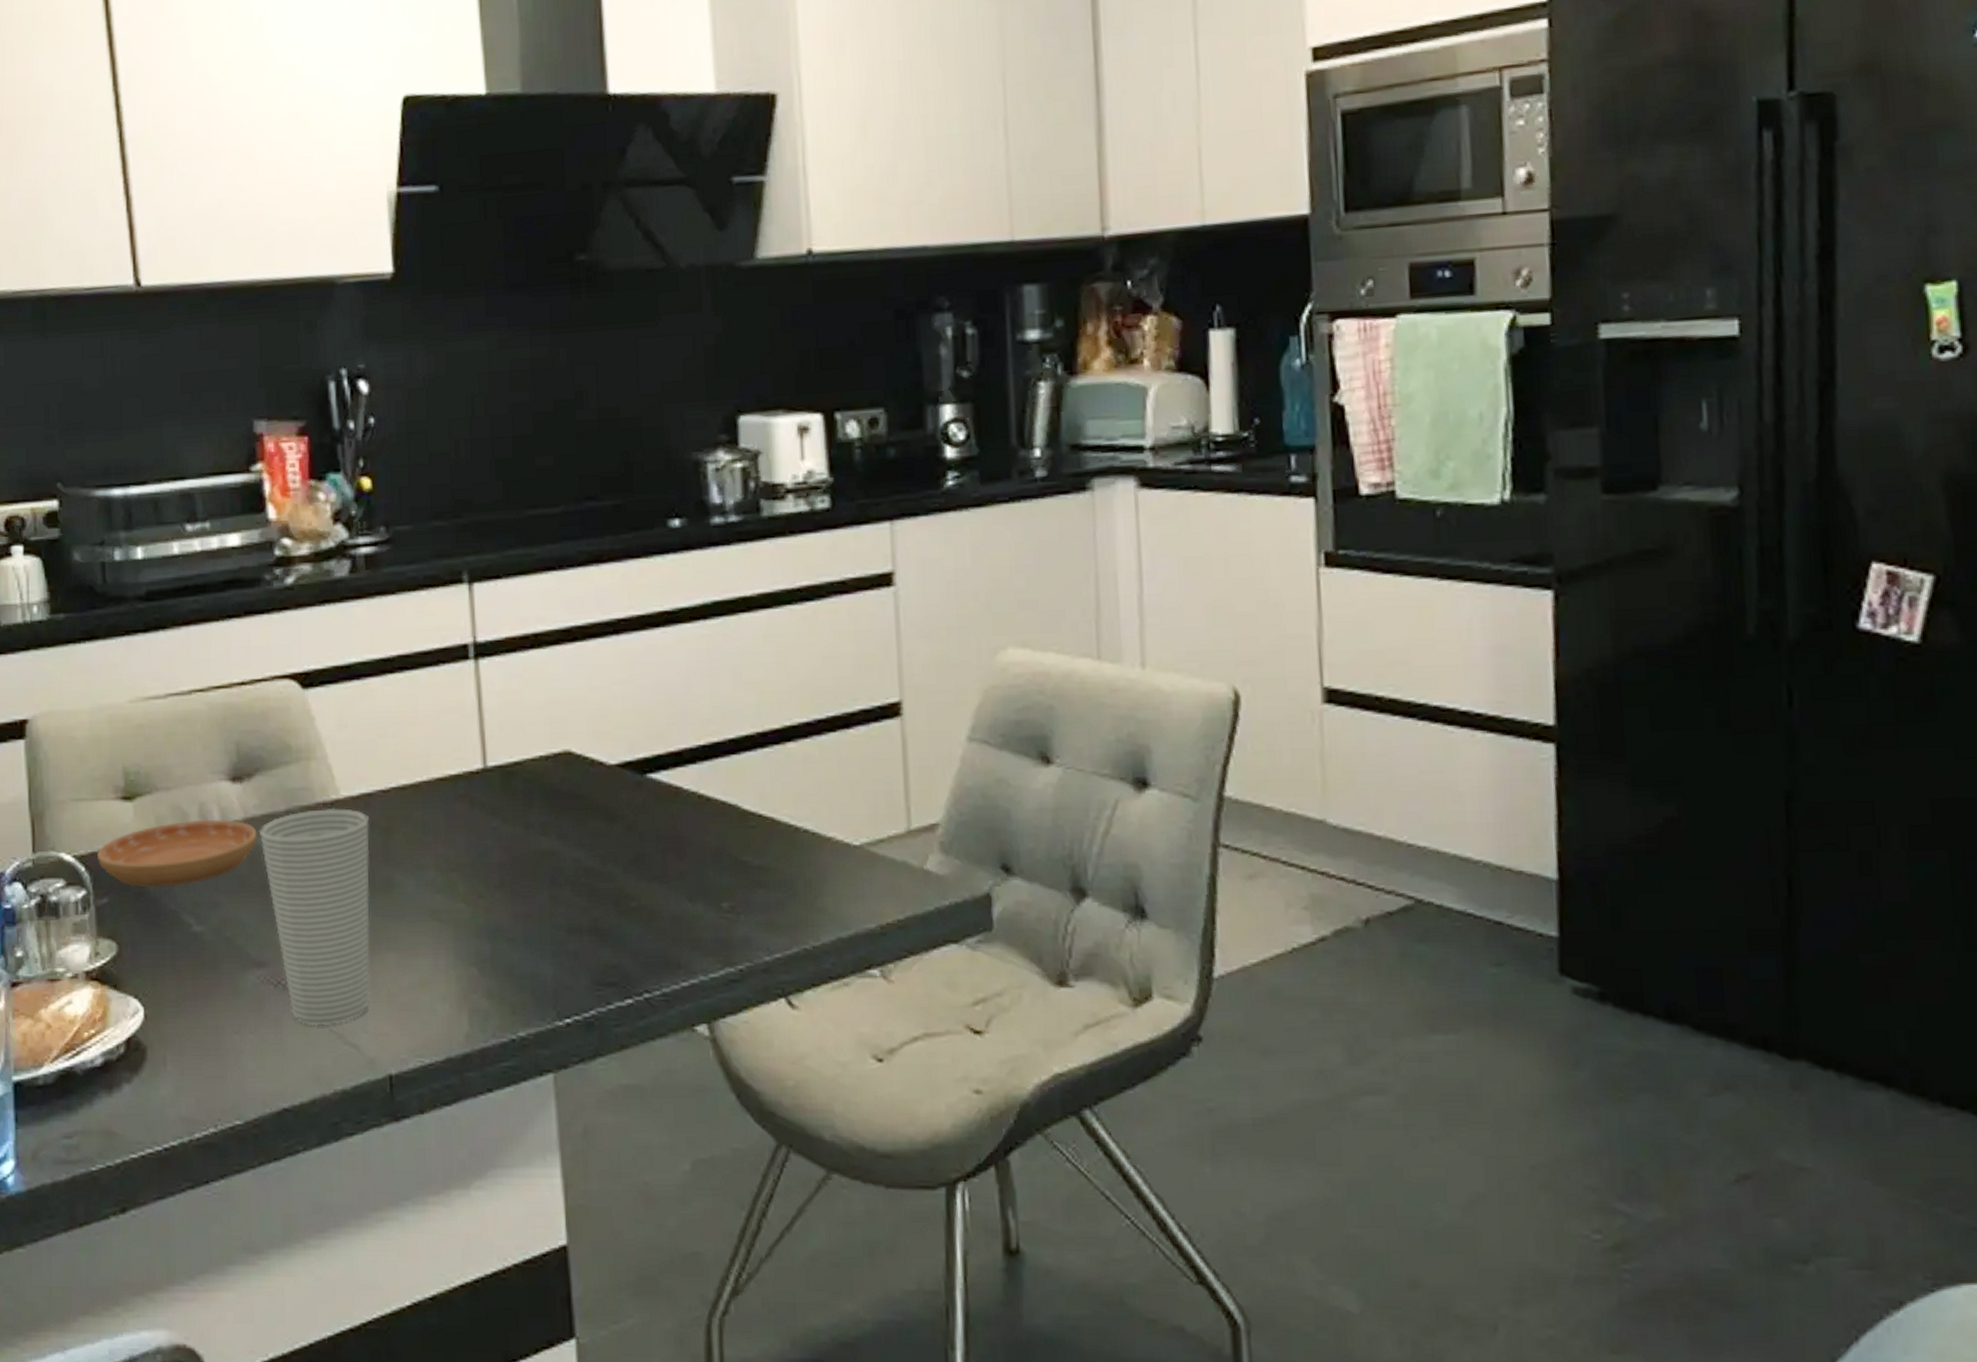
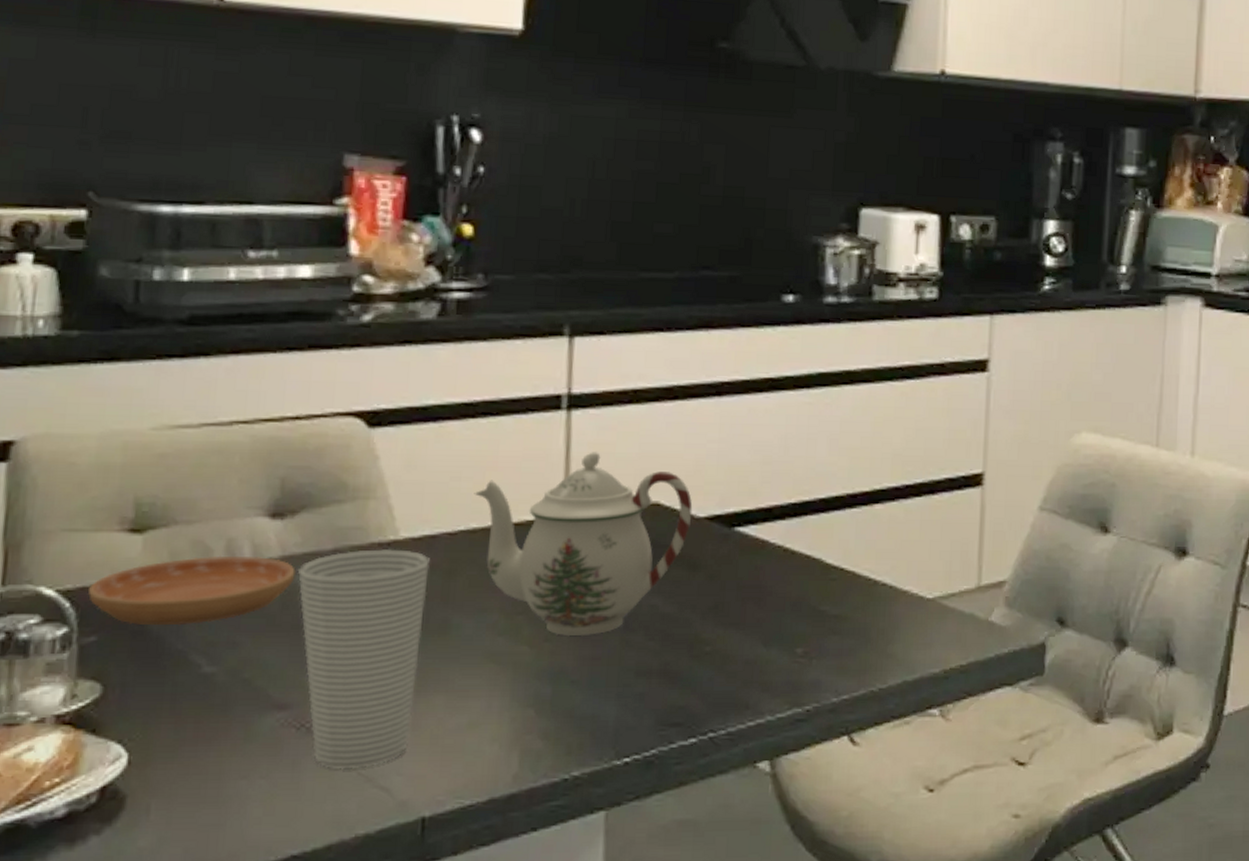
teapot: none [400,701,604,892] -> present [474,452,693,635]

